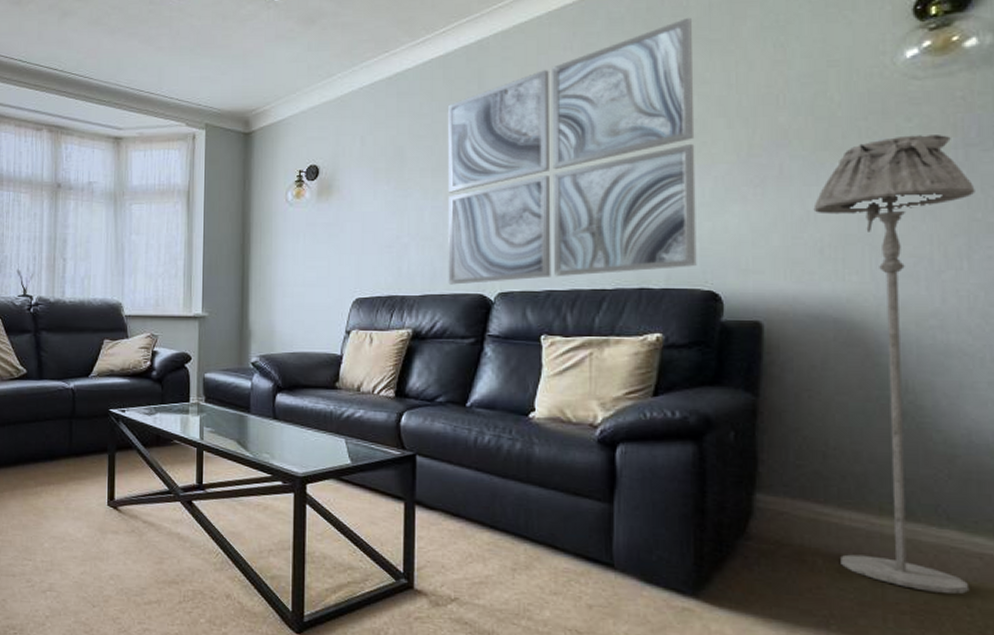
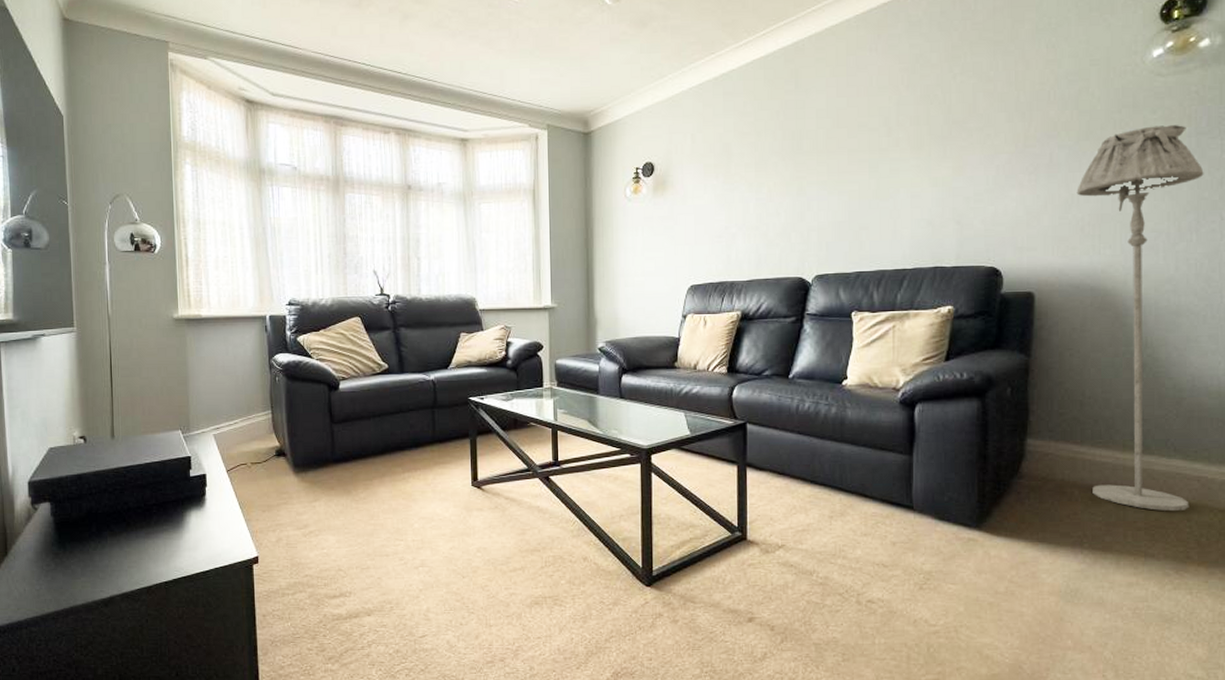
wall art: present [447,17,697,285] -> none [768,20,982,270]

